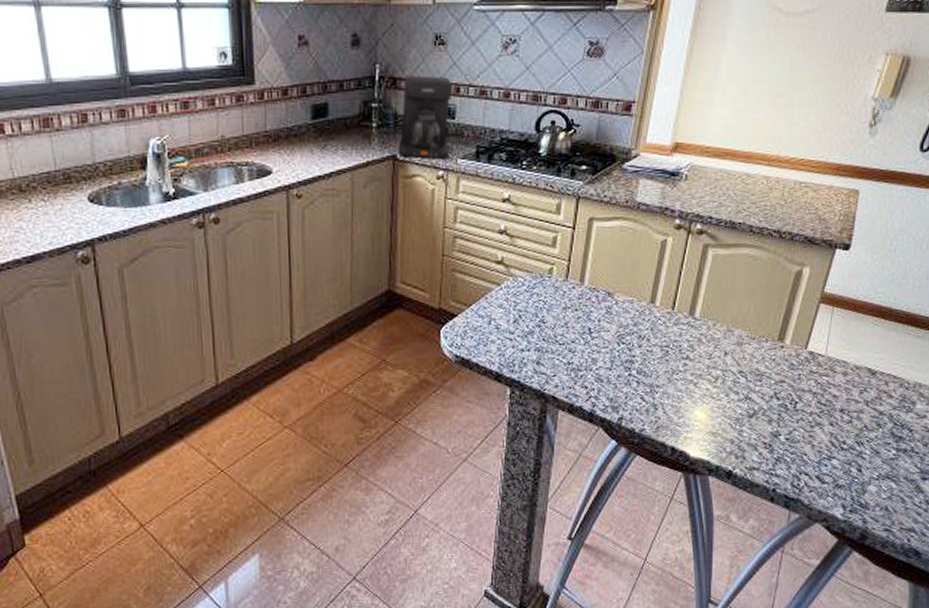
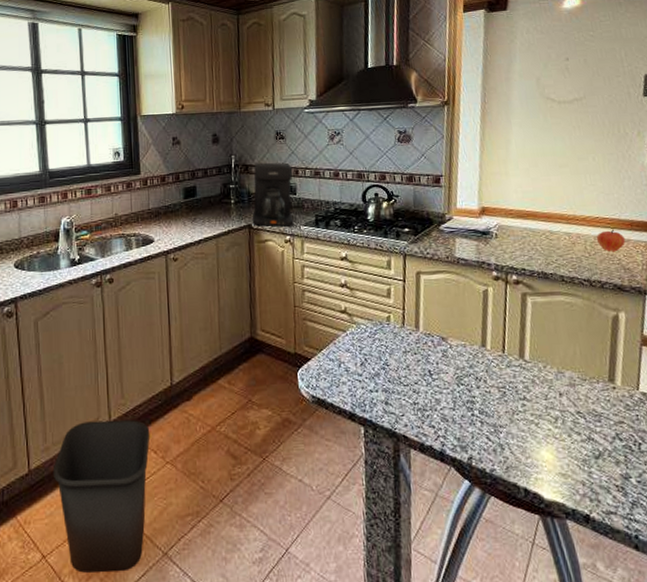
waste bin: none [149,381,266,540] -> present [52,419,151,573]
fruit: none [796,173,828,200] -> present [596,229,626,253]

